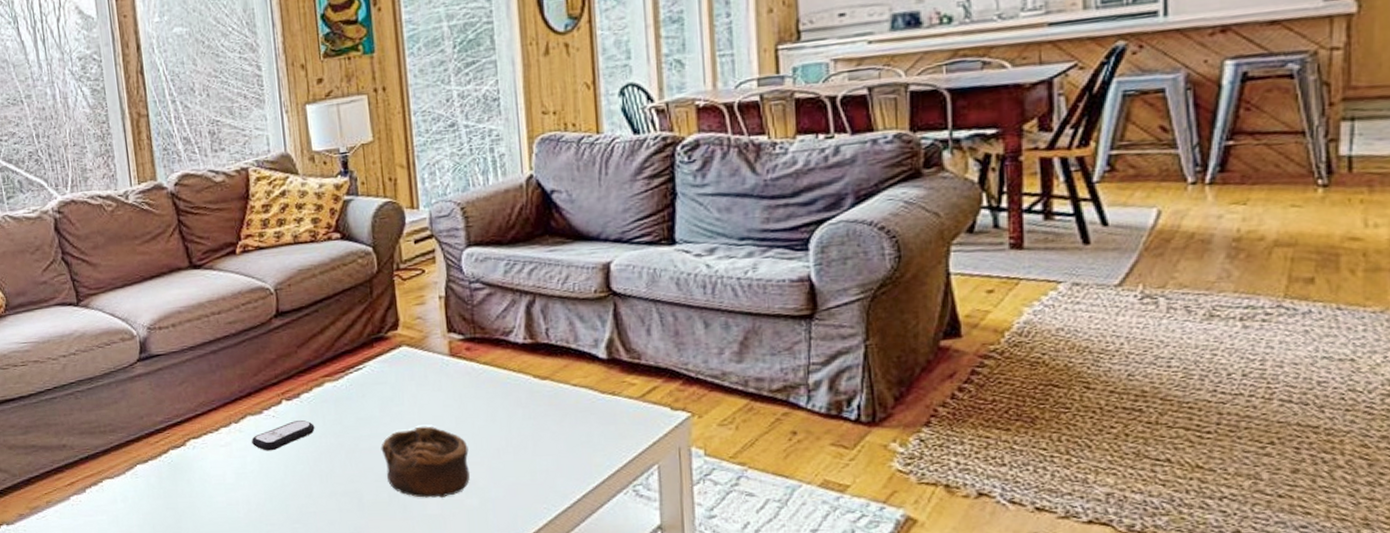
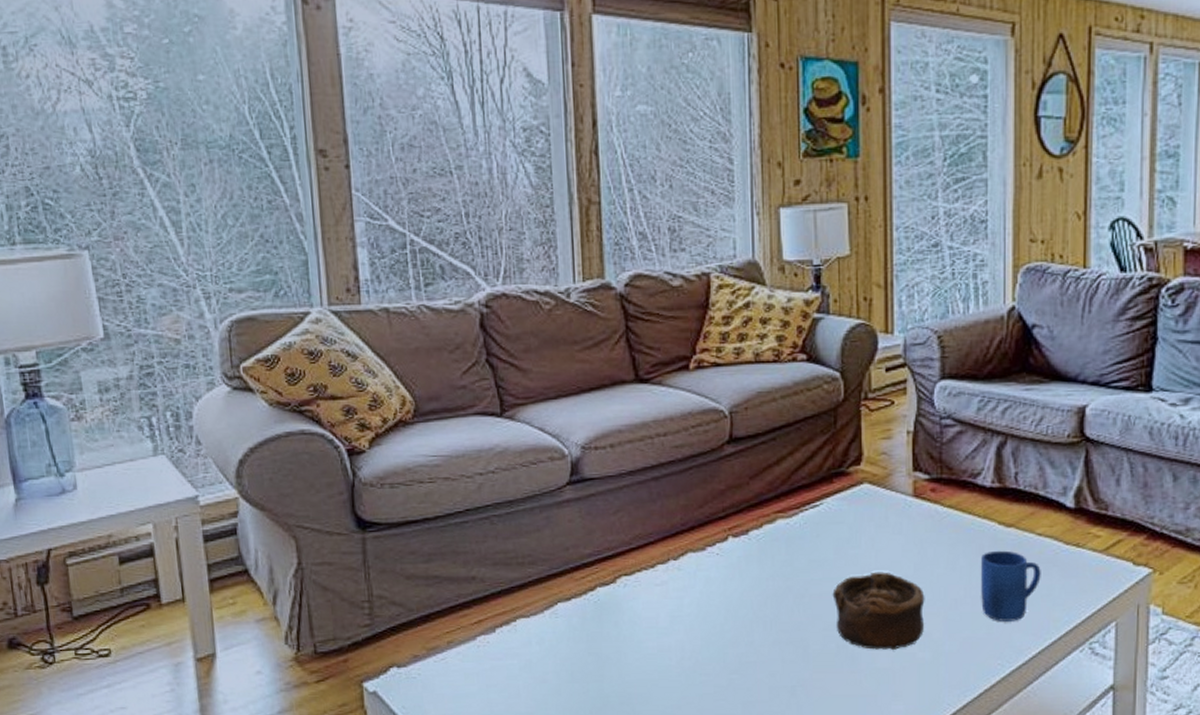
remote control: present [251,420,315,451] -> none [690,560,762,593]
mug: none [519,401,580,468] -> present [981,550,1041,621]

